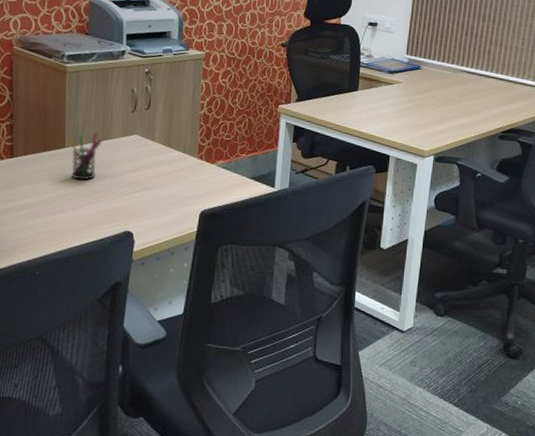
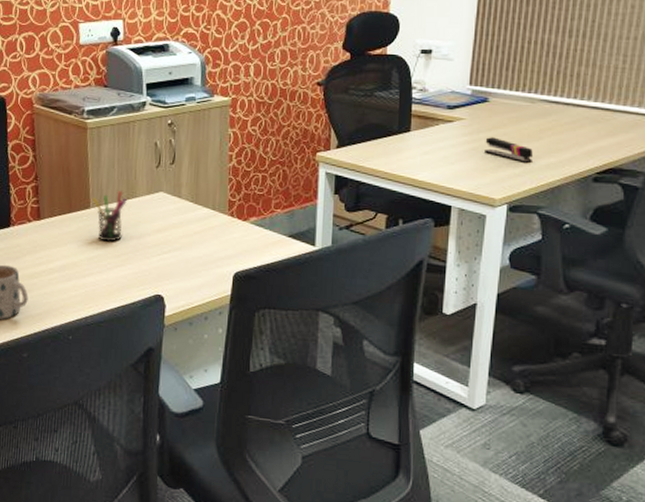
stapler: none [417,99,454,121] -> present [485,137,533,163]

